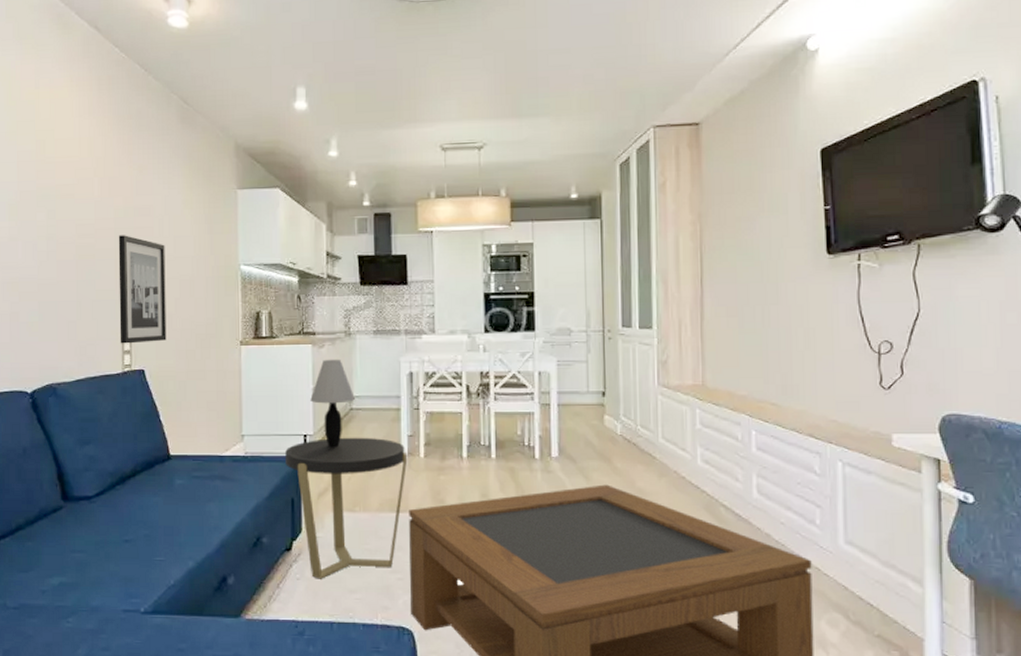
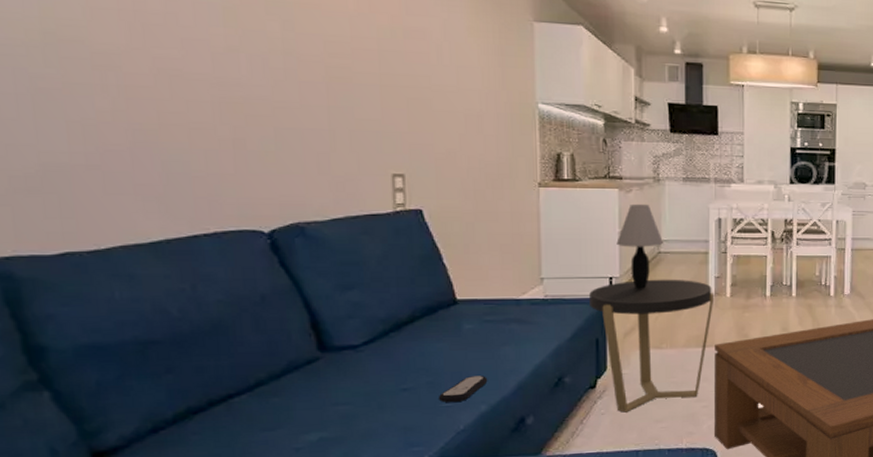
wall art: present [118,235,167,344] -> none [383,58,450,181]
remote control: none [153,531,195,556] -> present [438,376,488,402]

